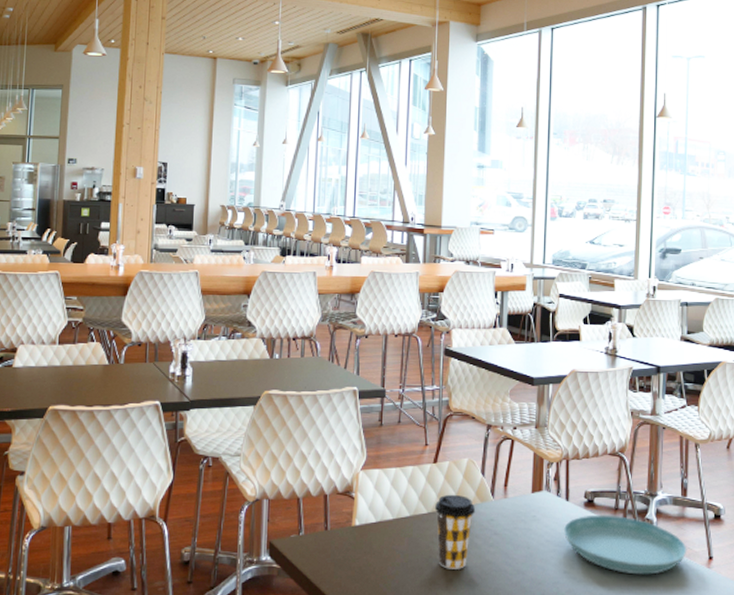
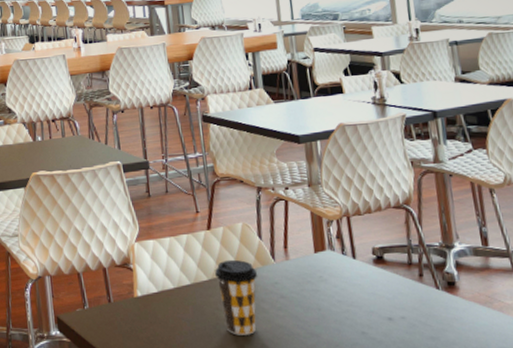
saucer: present [564,515,687,575] -> none [355,270,498,332]

